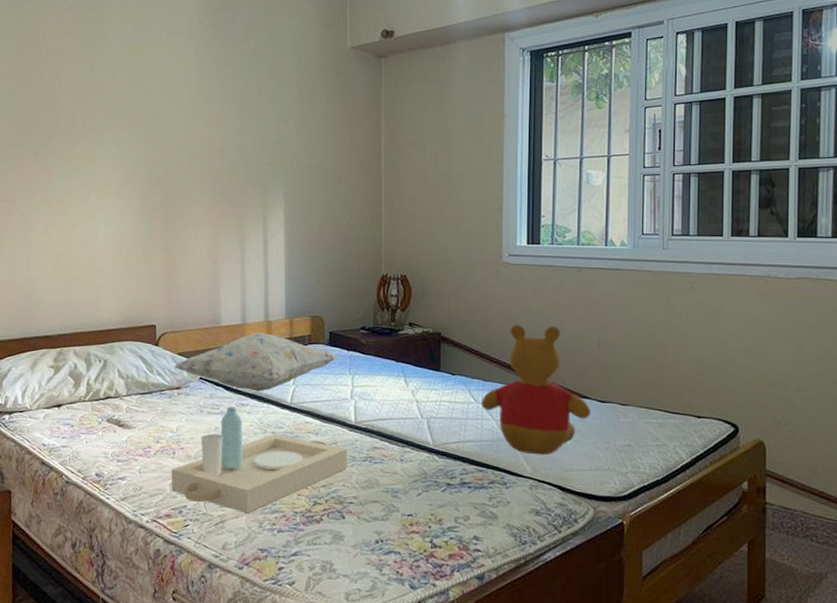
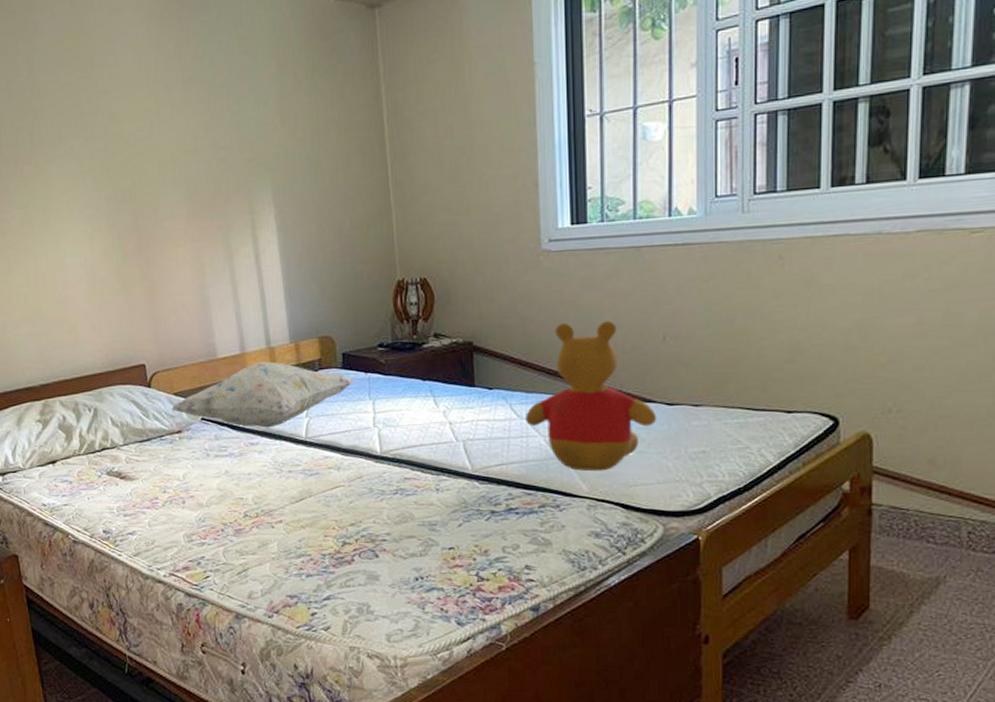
serving tray: present [171,407,348,514] -> none [183,447,376,560]

